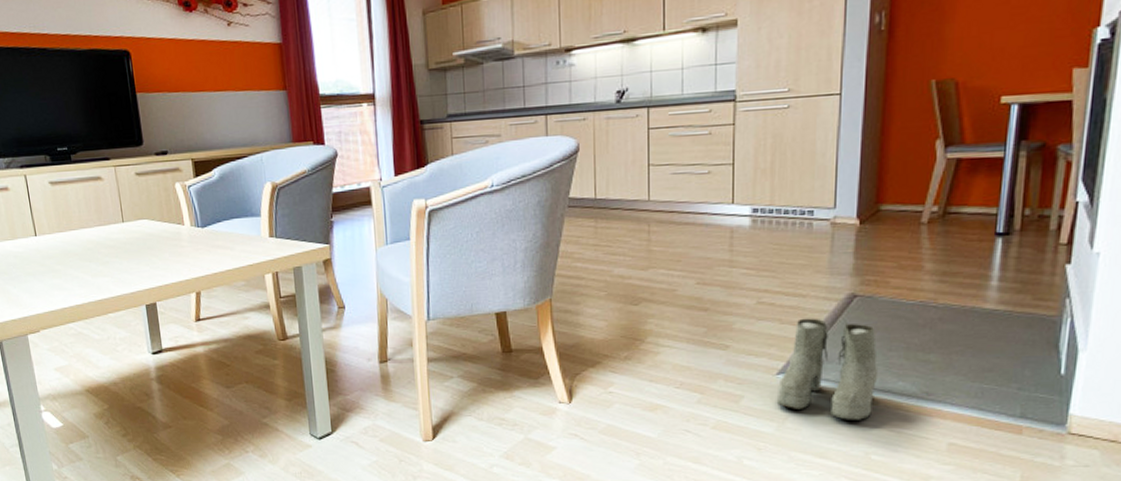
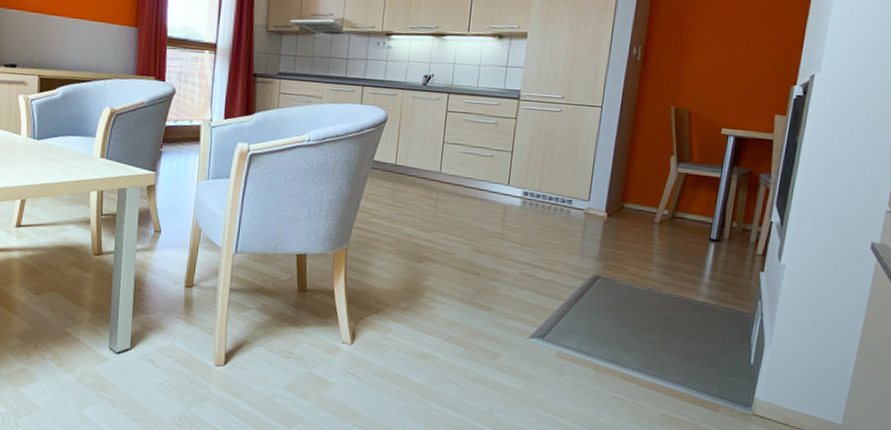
boots: present [776,318,879,420] -> none [526,291,612,386]

